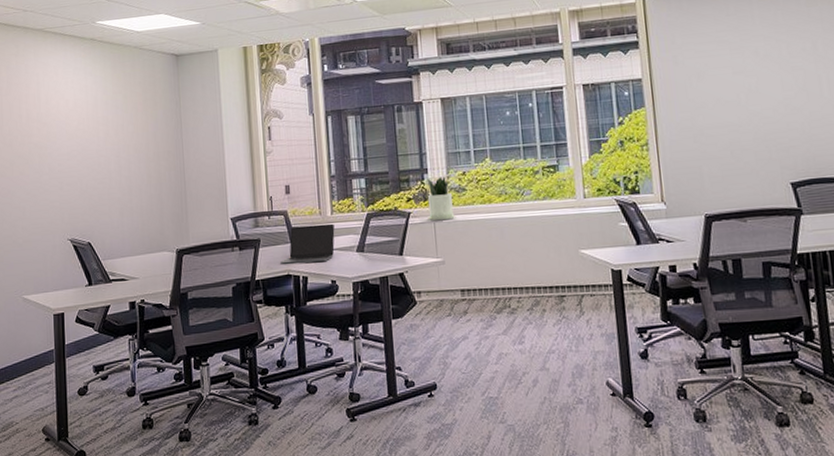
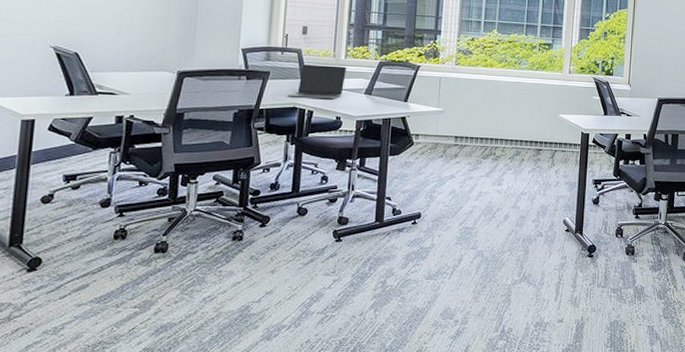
planter: present [427,176,456,221] -> none [435,38,460,77]

